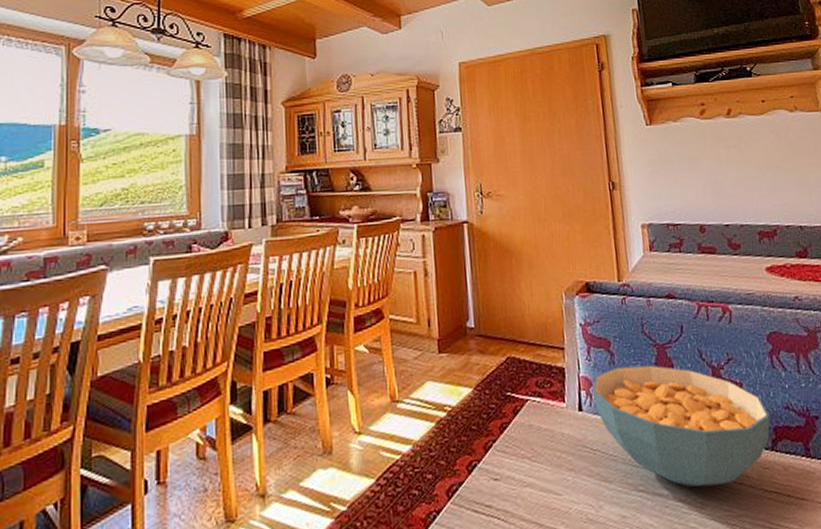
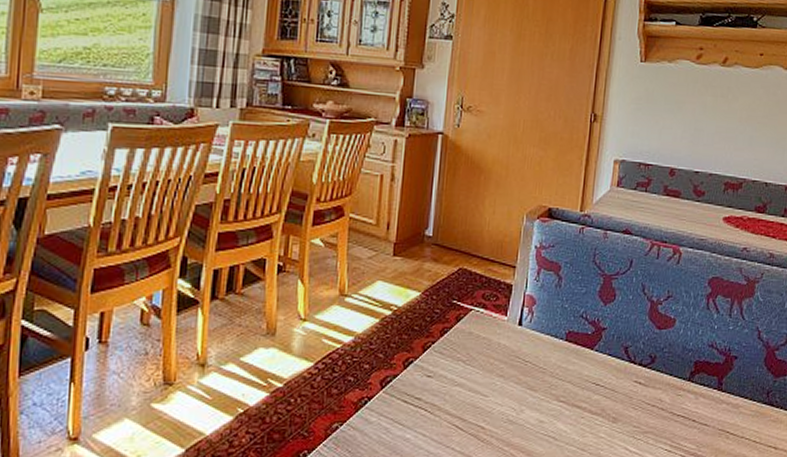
cereal bowl: present [593,365,770,487] -> none [534,290,694,404]

